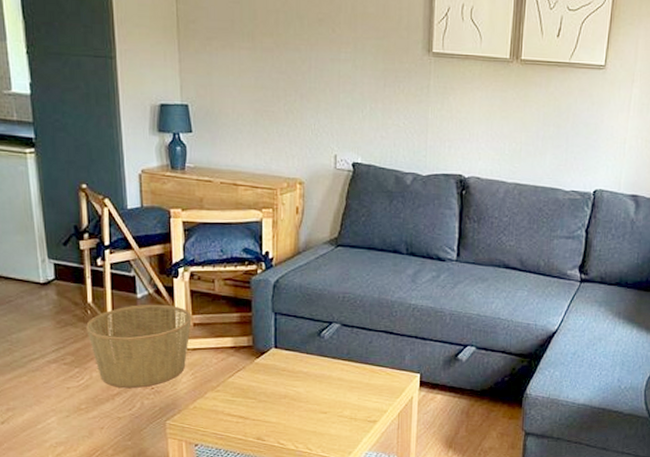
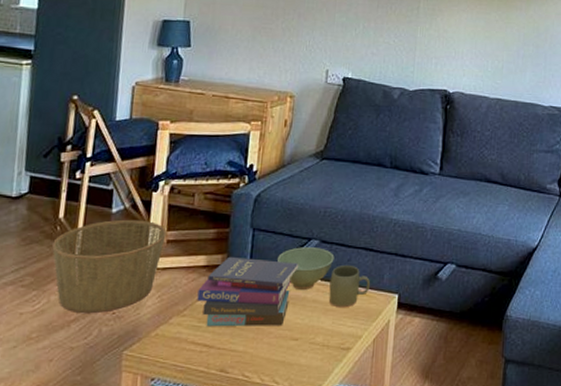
books: none [228,338,322,401] -> present [197,256,299,327]
bowl: none [300,330,356,370] -> present [276,247,335,291]
mug: none [353,346,393,386] -> present [328,264,371,308]

